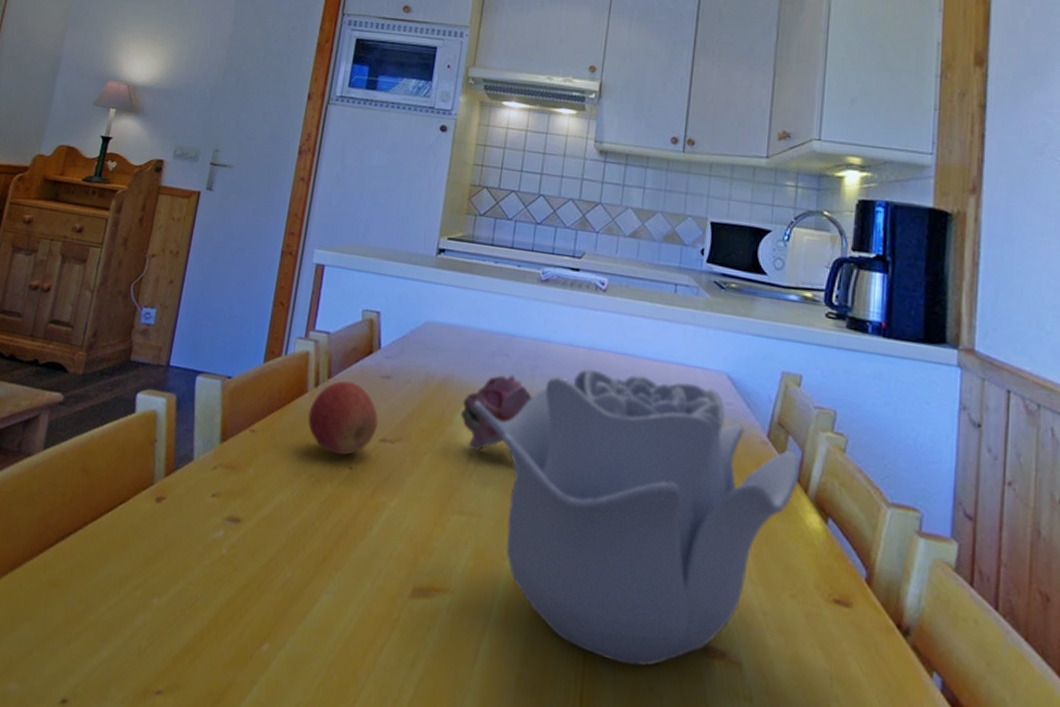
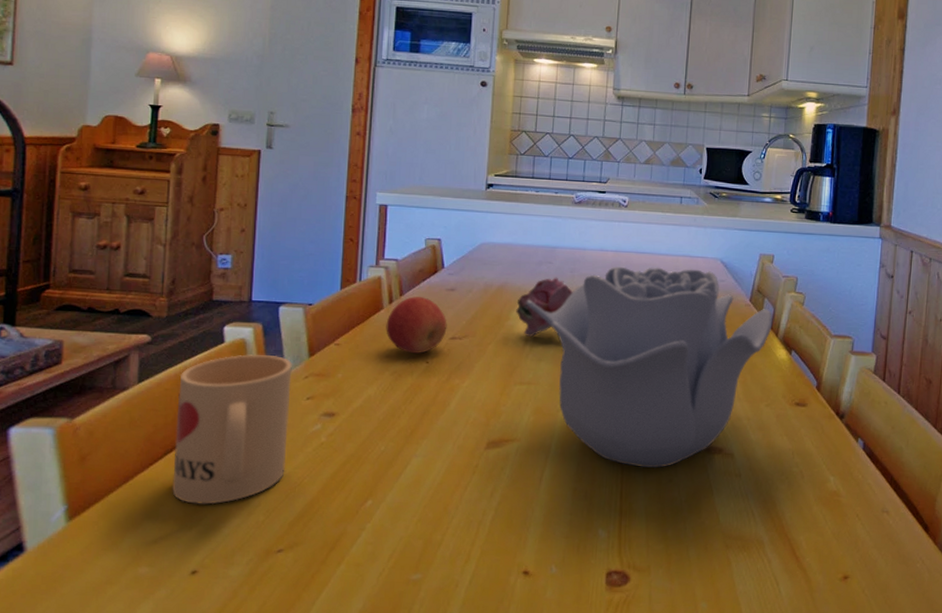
mug: none [57,430,202,616] -> present [172,354,292,505]

